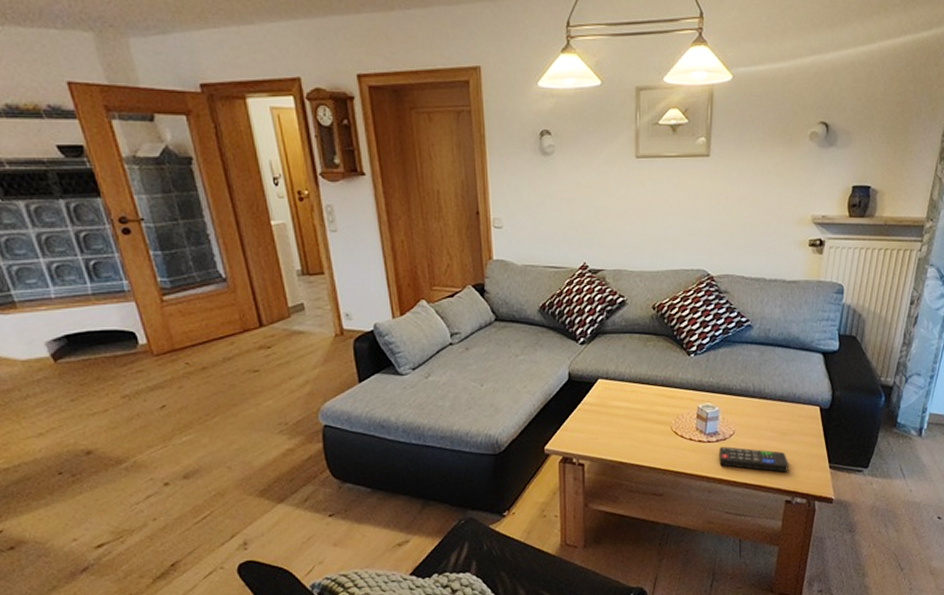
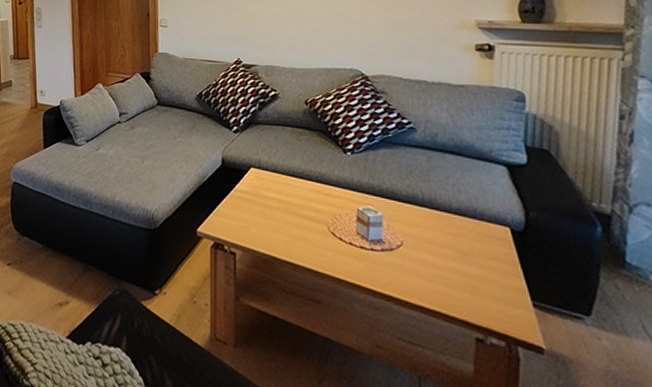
remote control: present [719,447,788,473] -> none [385,258,476,302]

